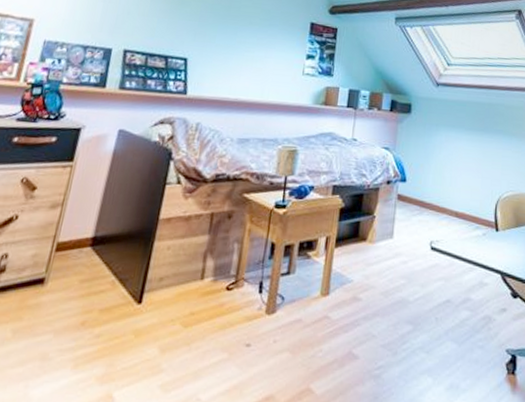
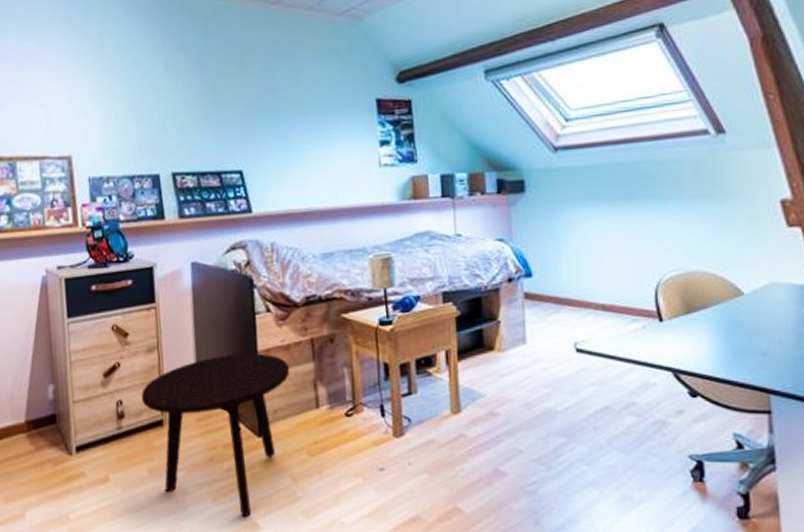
side table: none [24,219,186,388] -> present [141,353,290,517]

